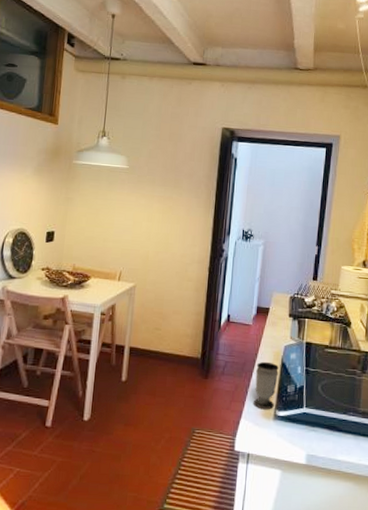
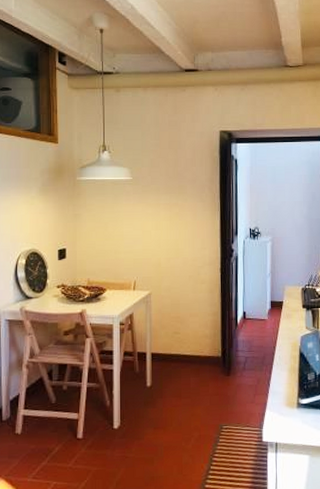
cup: present [253,361,279,409] -> none [276,353,298,399]

